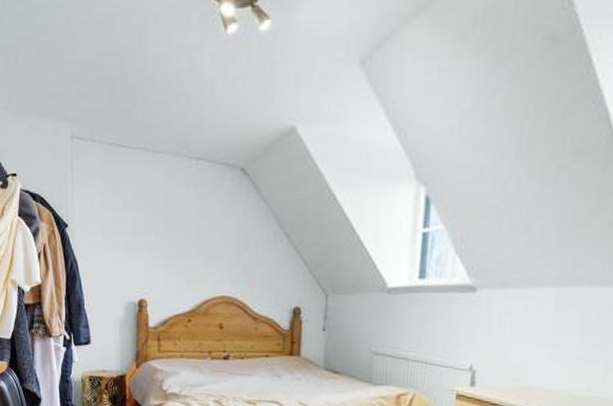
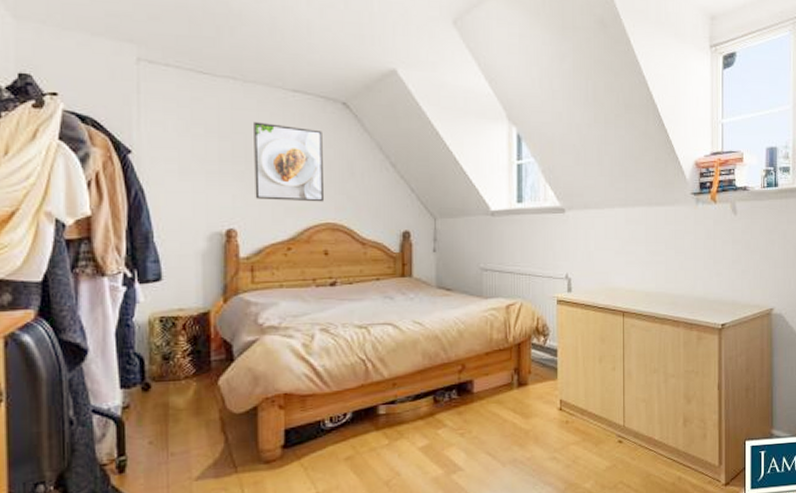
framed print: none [162,193,222,275] -> present [254,121,325,202]

